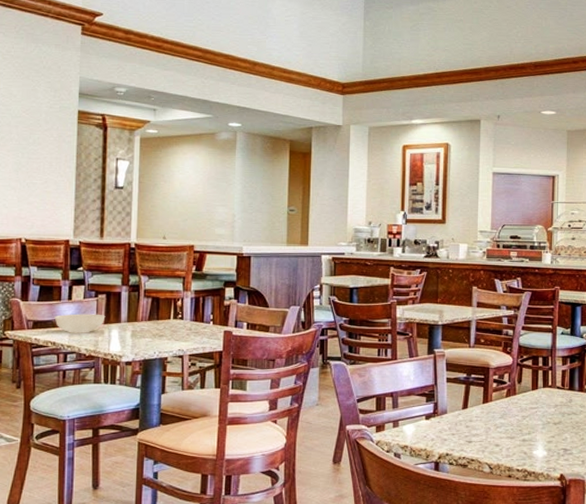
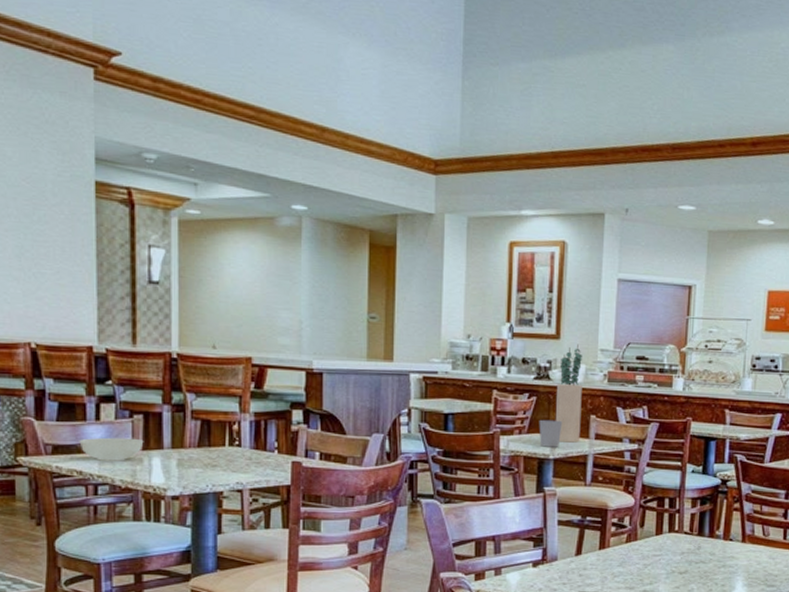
dixie cup: none [429,291,449,315] -> present [539,419,563,447]
vase: none [442,227,465,310] -> present [555,344,582,443]

